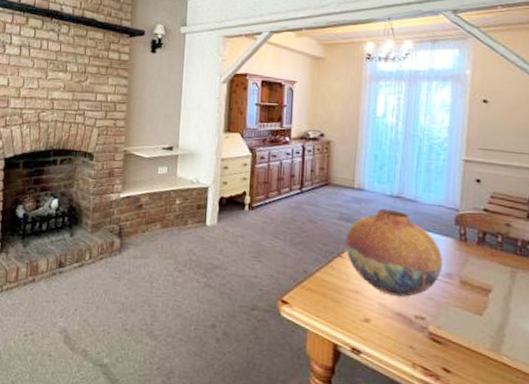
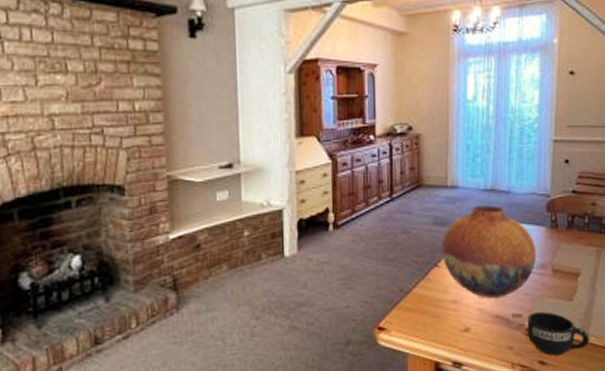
mug: none [430,318,502,367] -> present [527,311,589,356]

